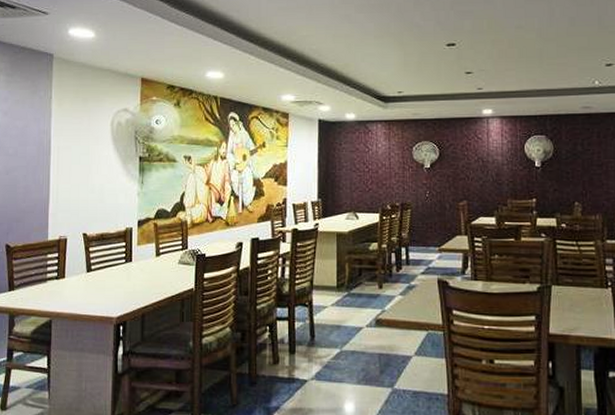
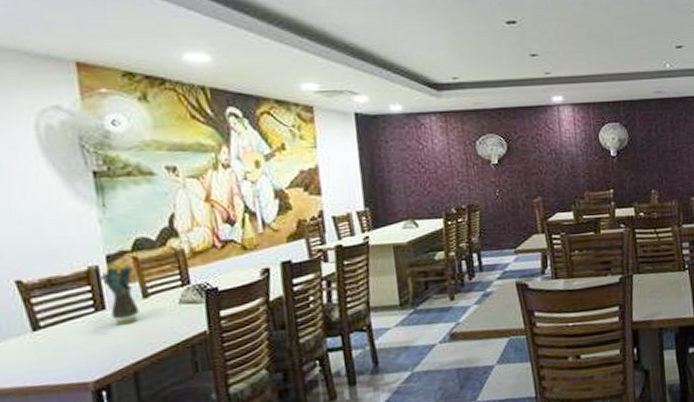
vase: none [132,229,153,275] -> present [99,264,140,325]

